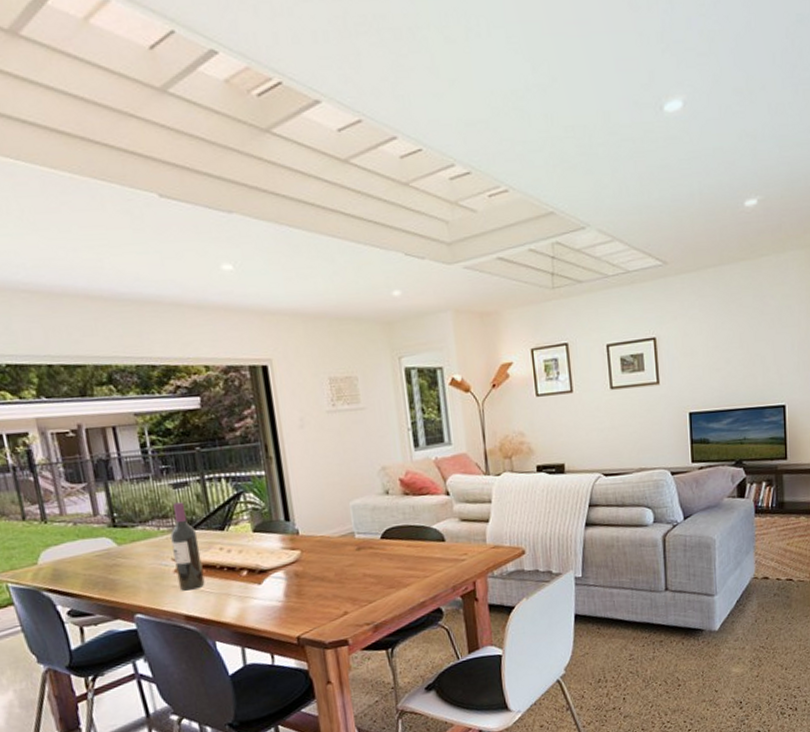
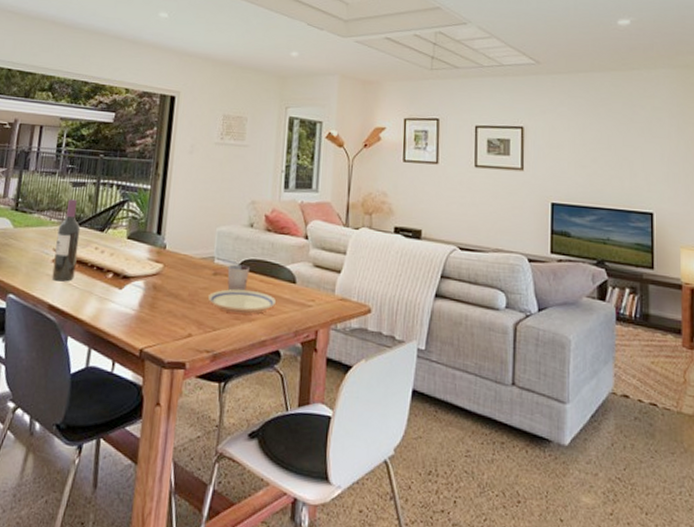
plate: none [357,557,429,584] -> present [208,289,277,315]
cup: none [370,534,395,562] -> present [227,264,249,291]

